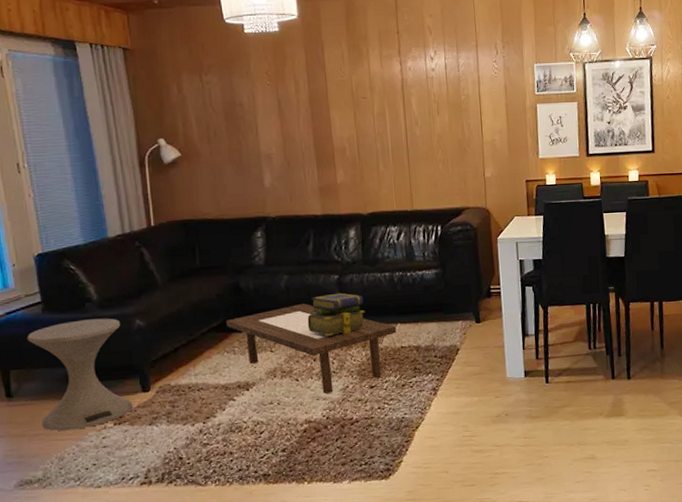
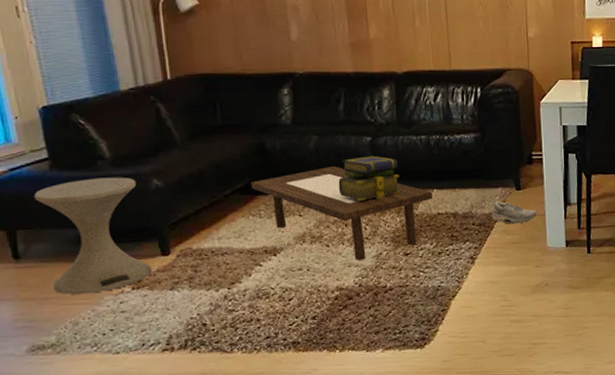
shoe: none [452,334,496,356] -> present [491,202,537,224]

